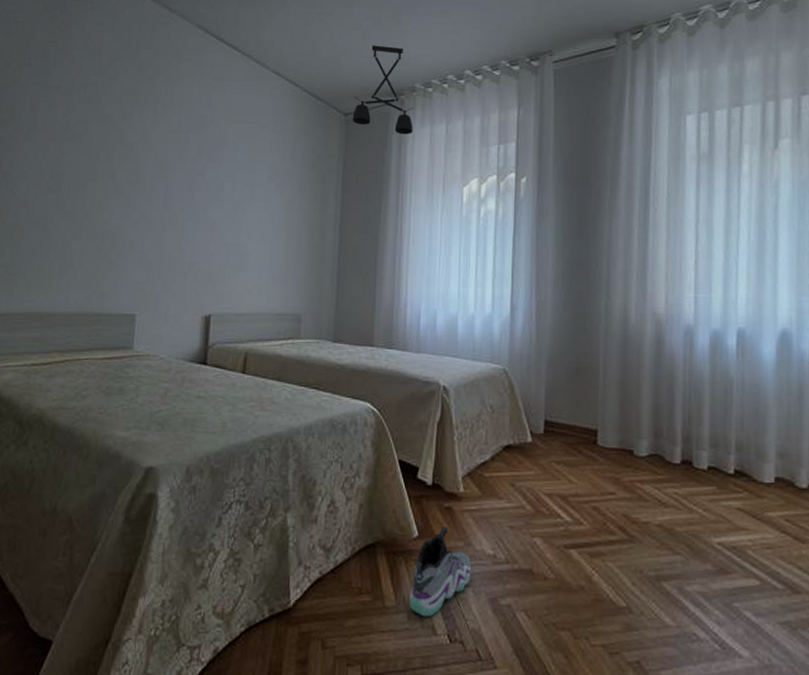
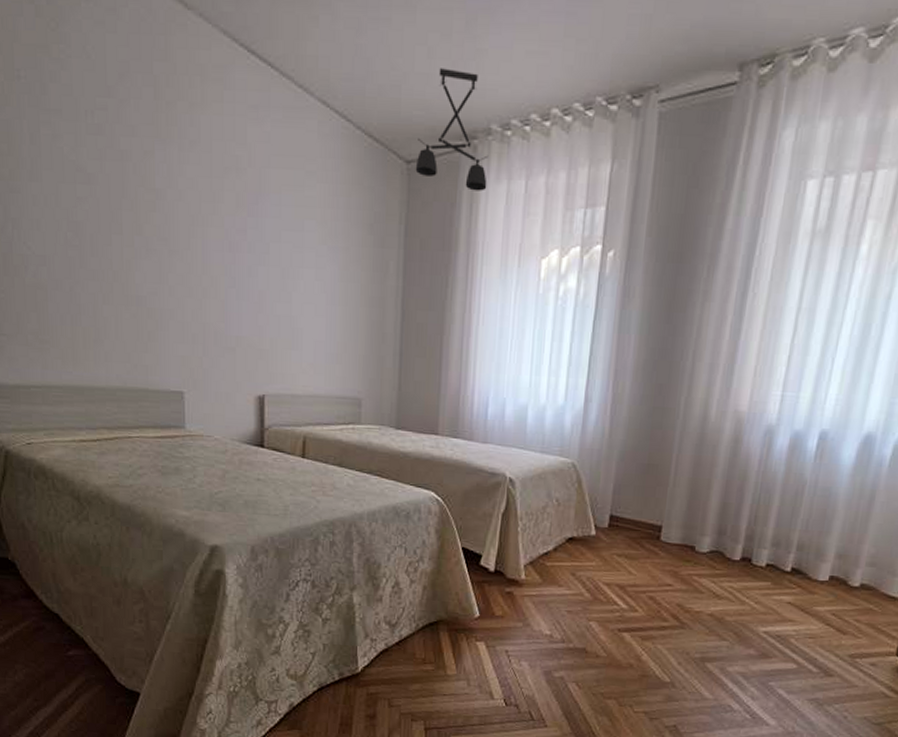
sneaker: present [410,526,472,618] -> none [470,608,529,685]

